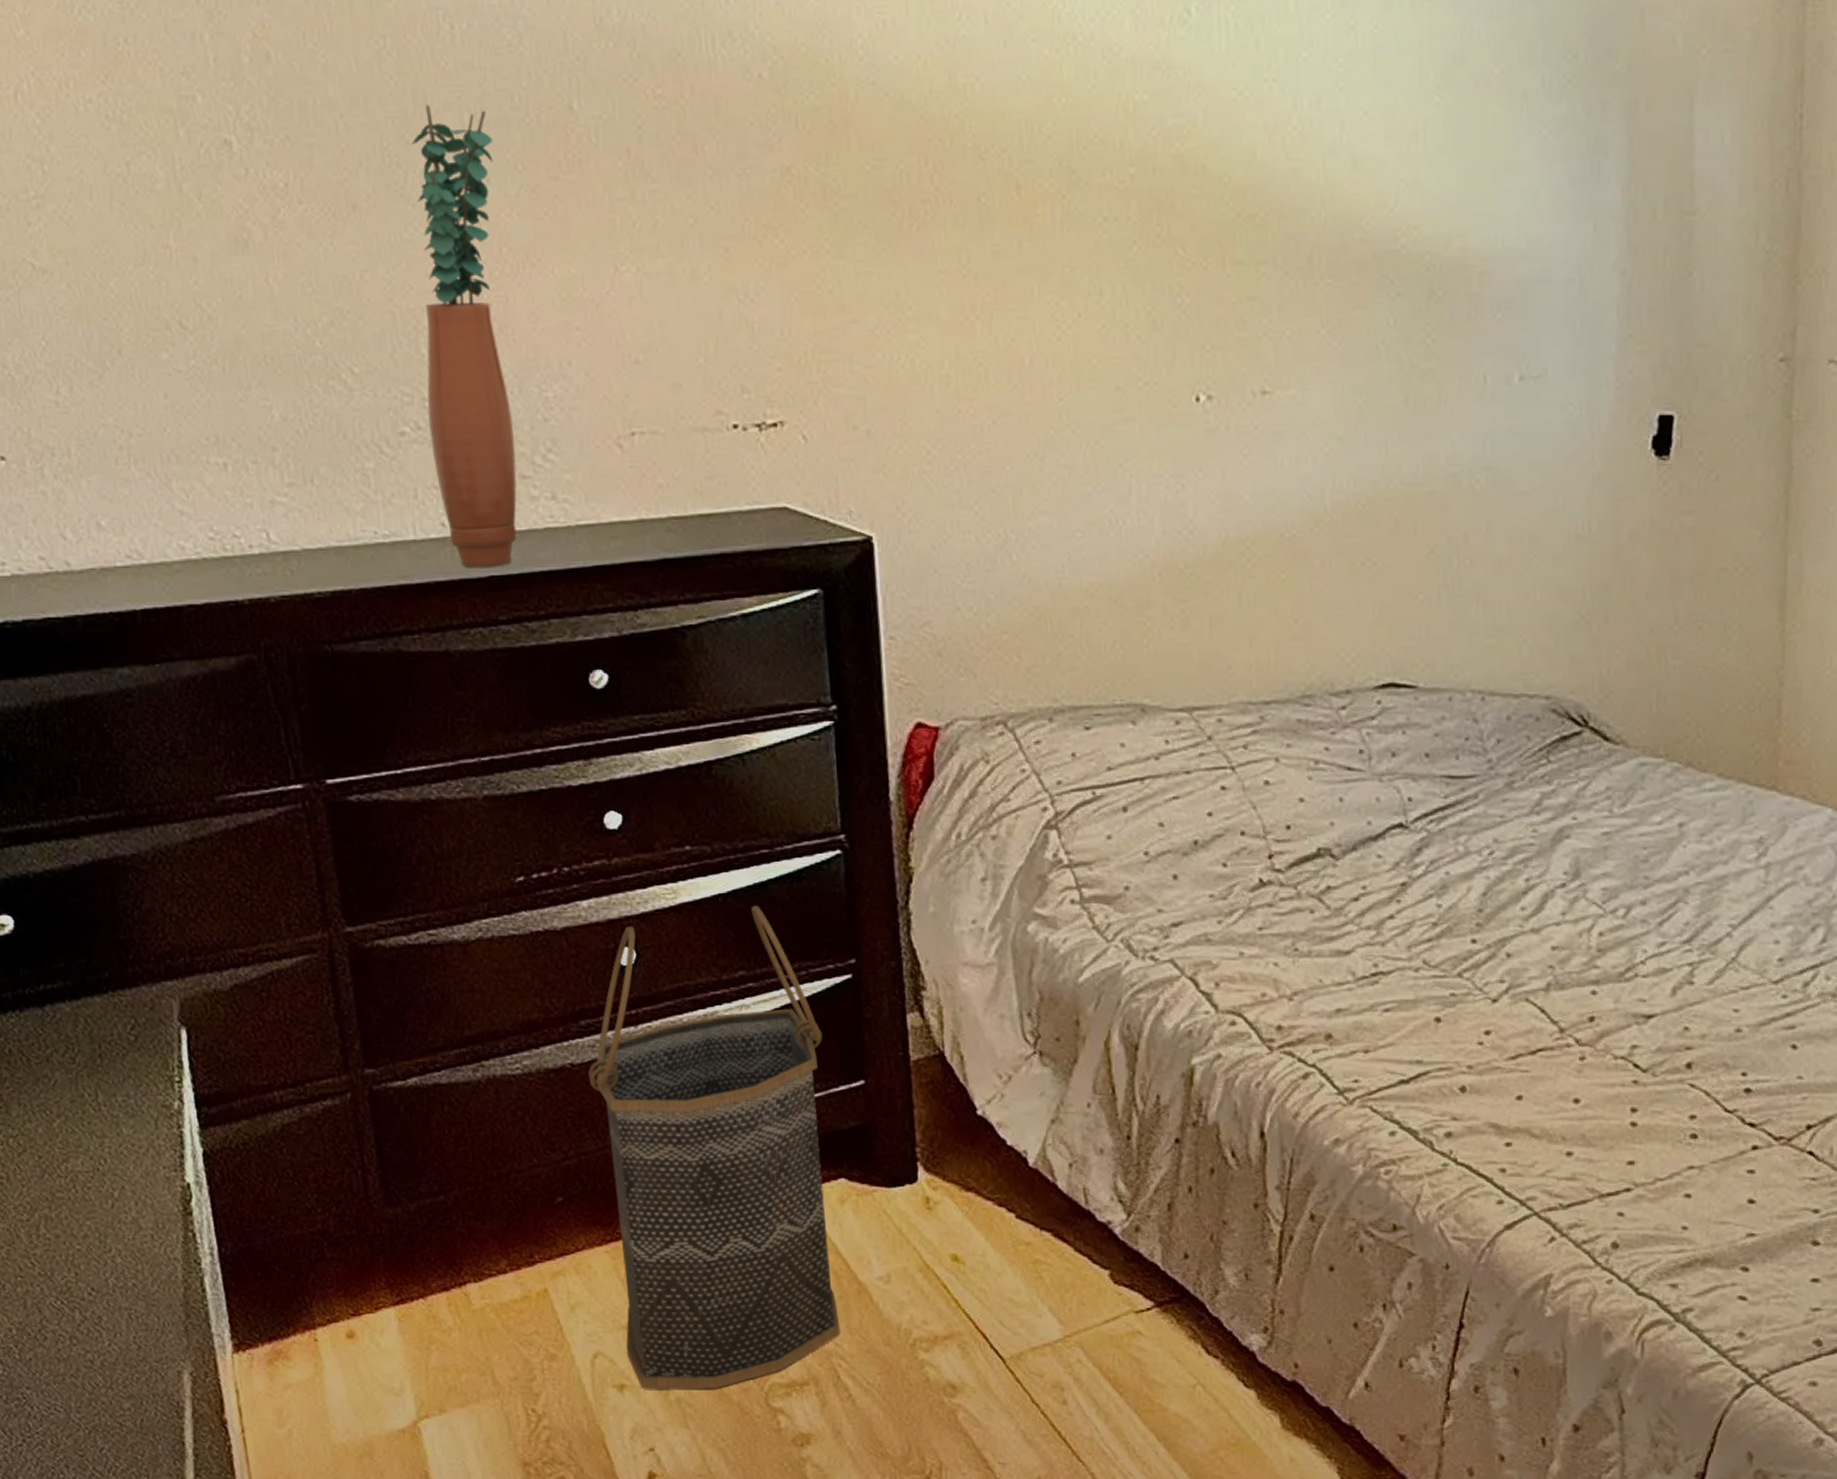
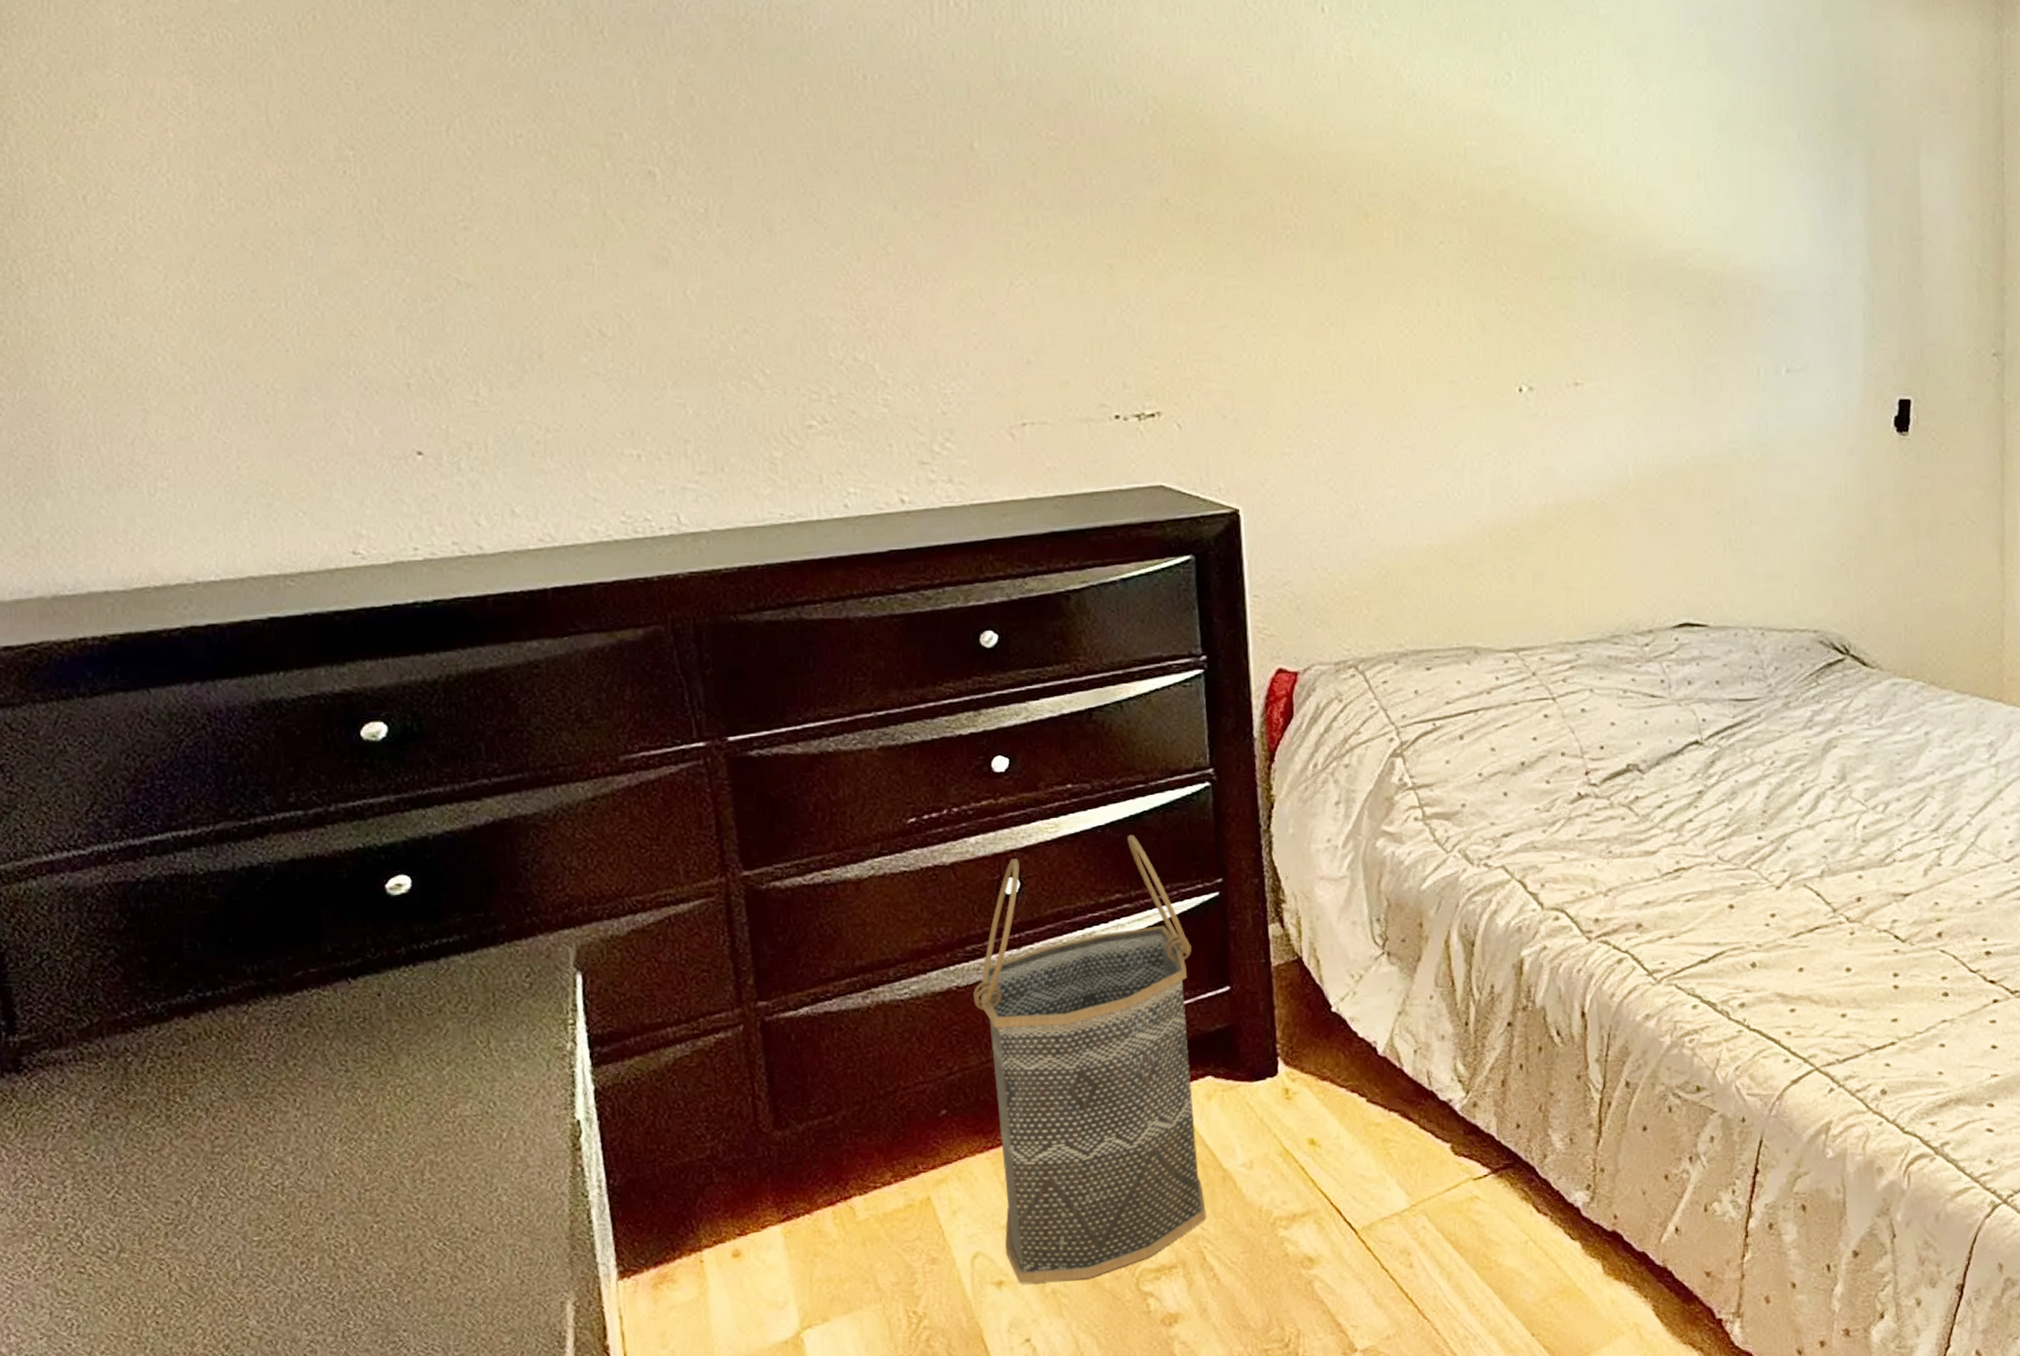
vase: present [411,104,517,567] -> none [824,143,916,543]

